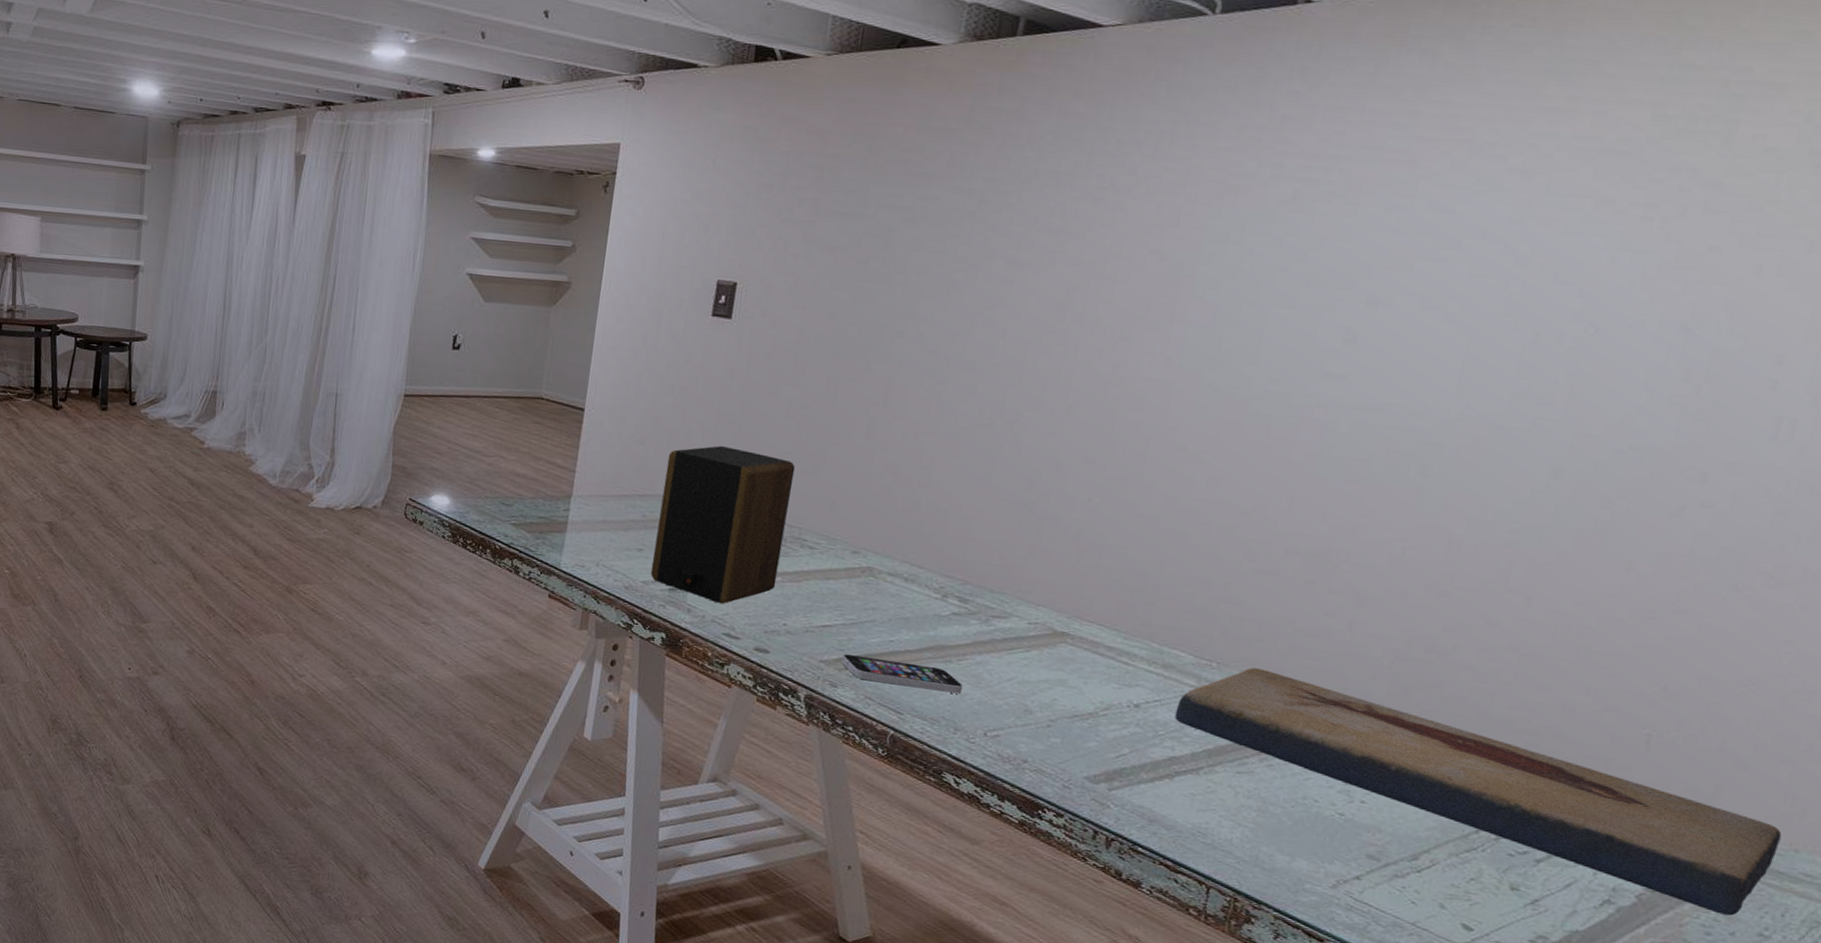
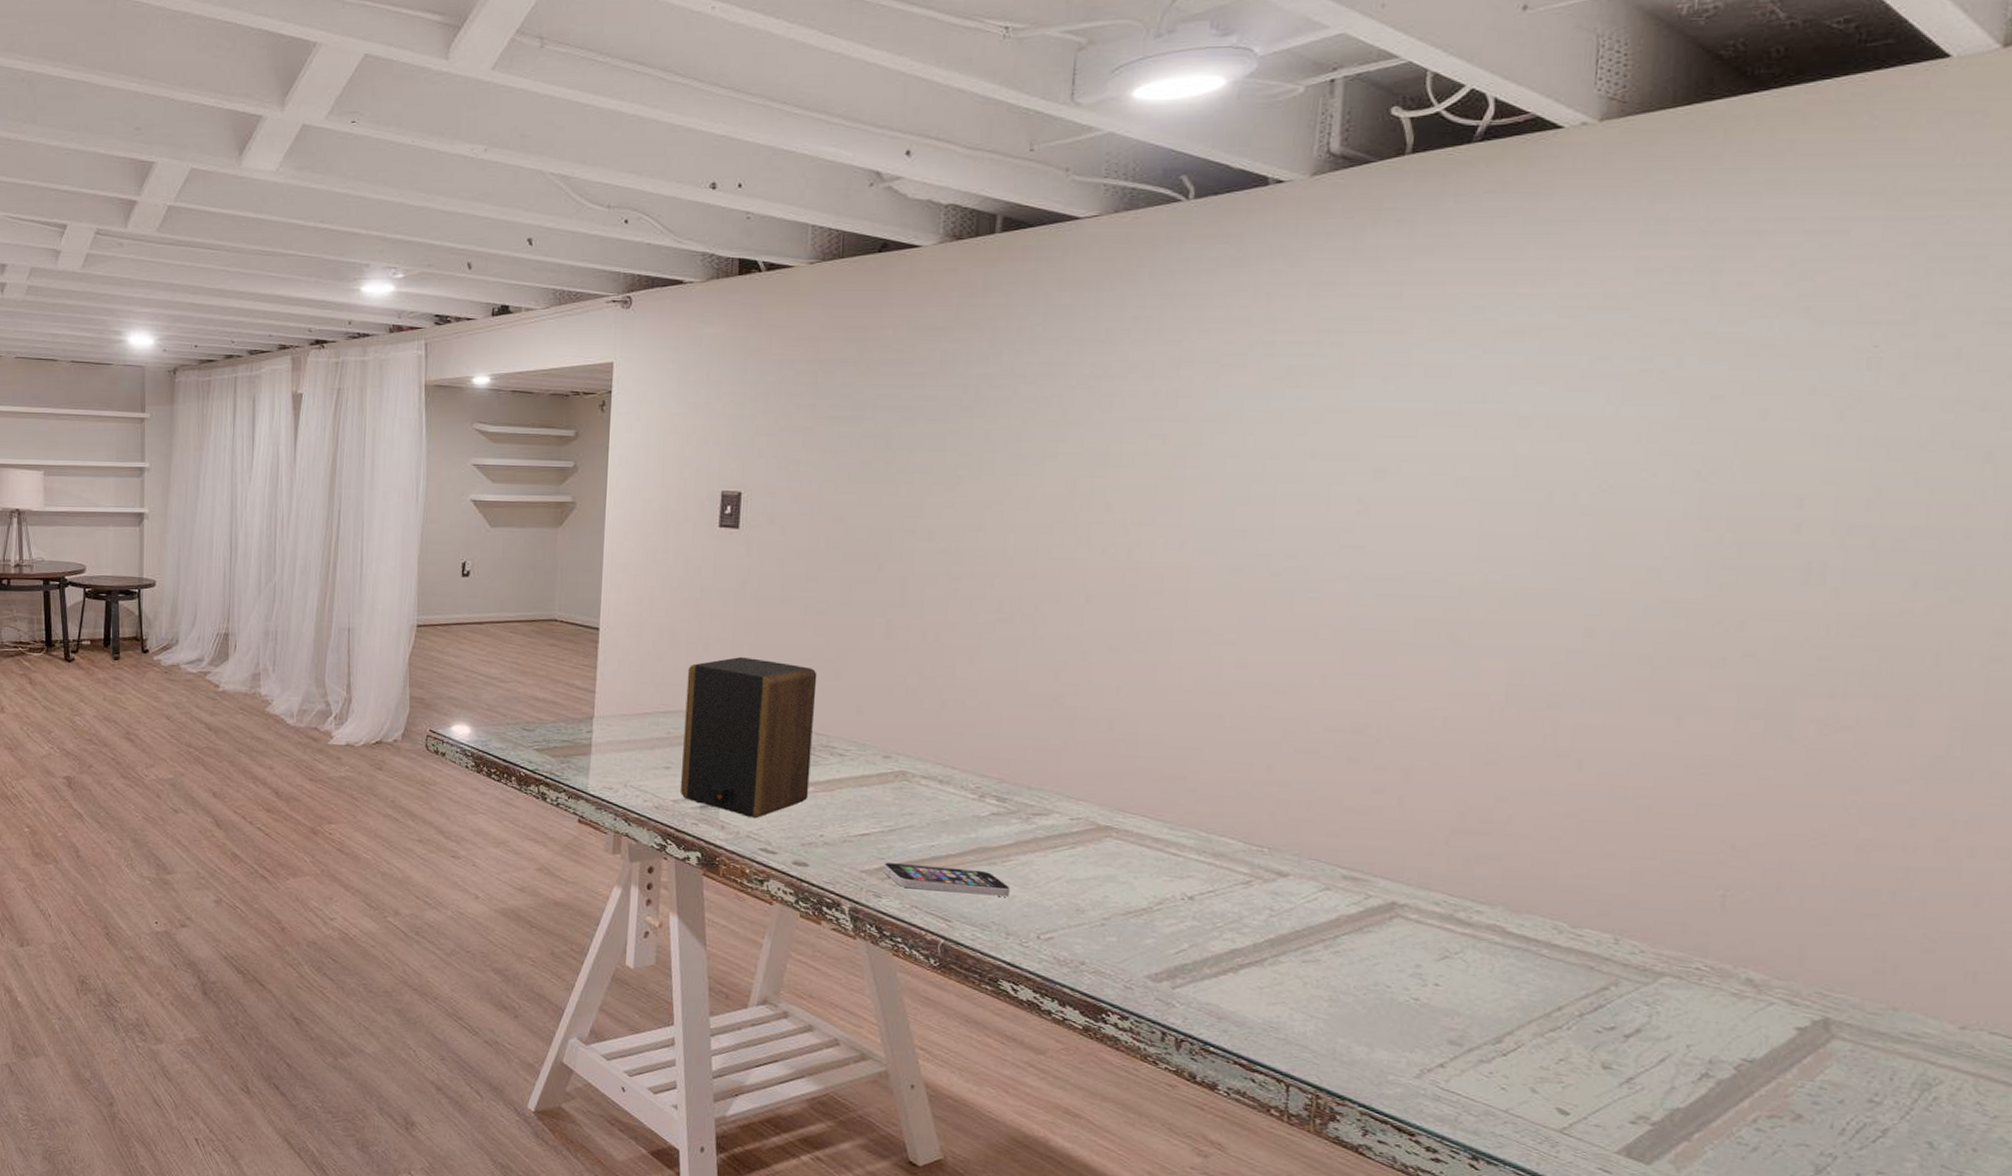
fish fossil: present [1174,668,1782,916] -> none [1231,851,1877,1083]

